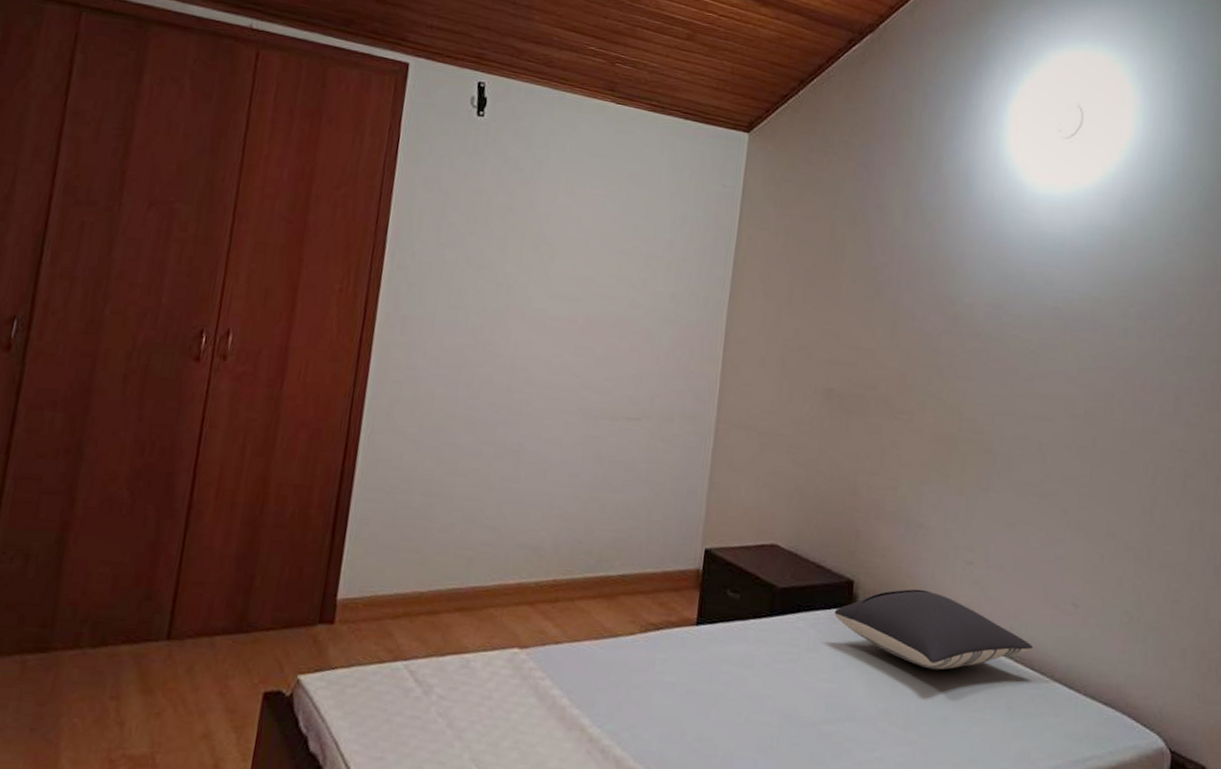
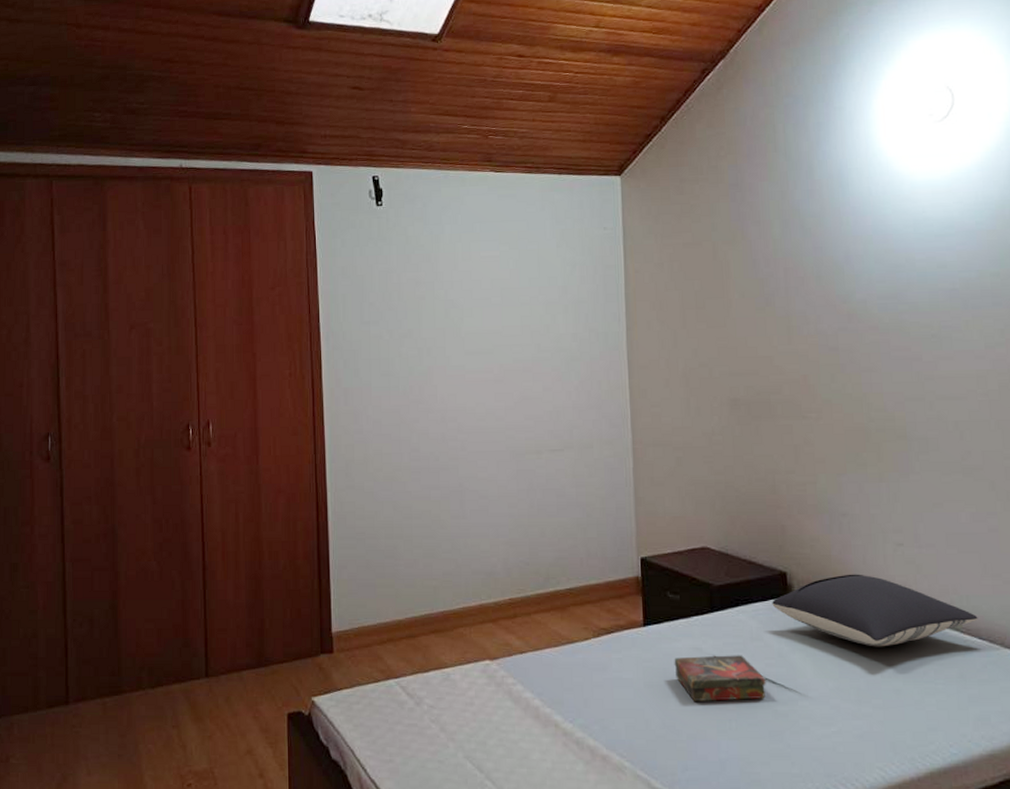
book: none [722,663,816,716] -> present [674,655,766,701]

